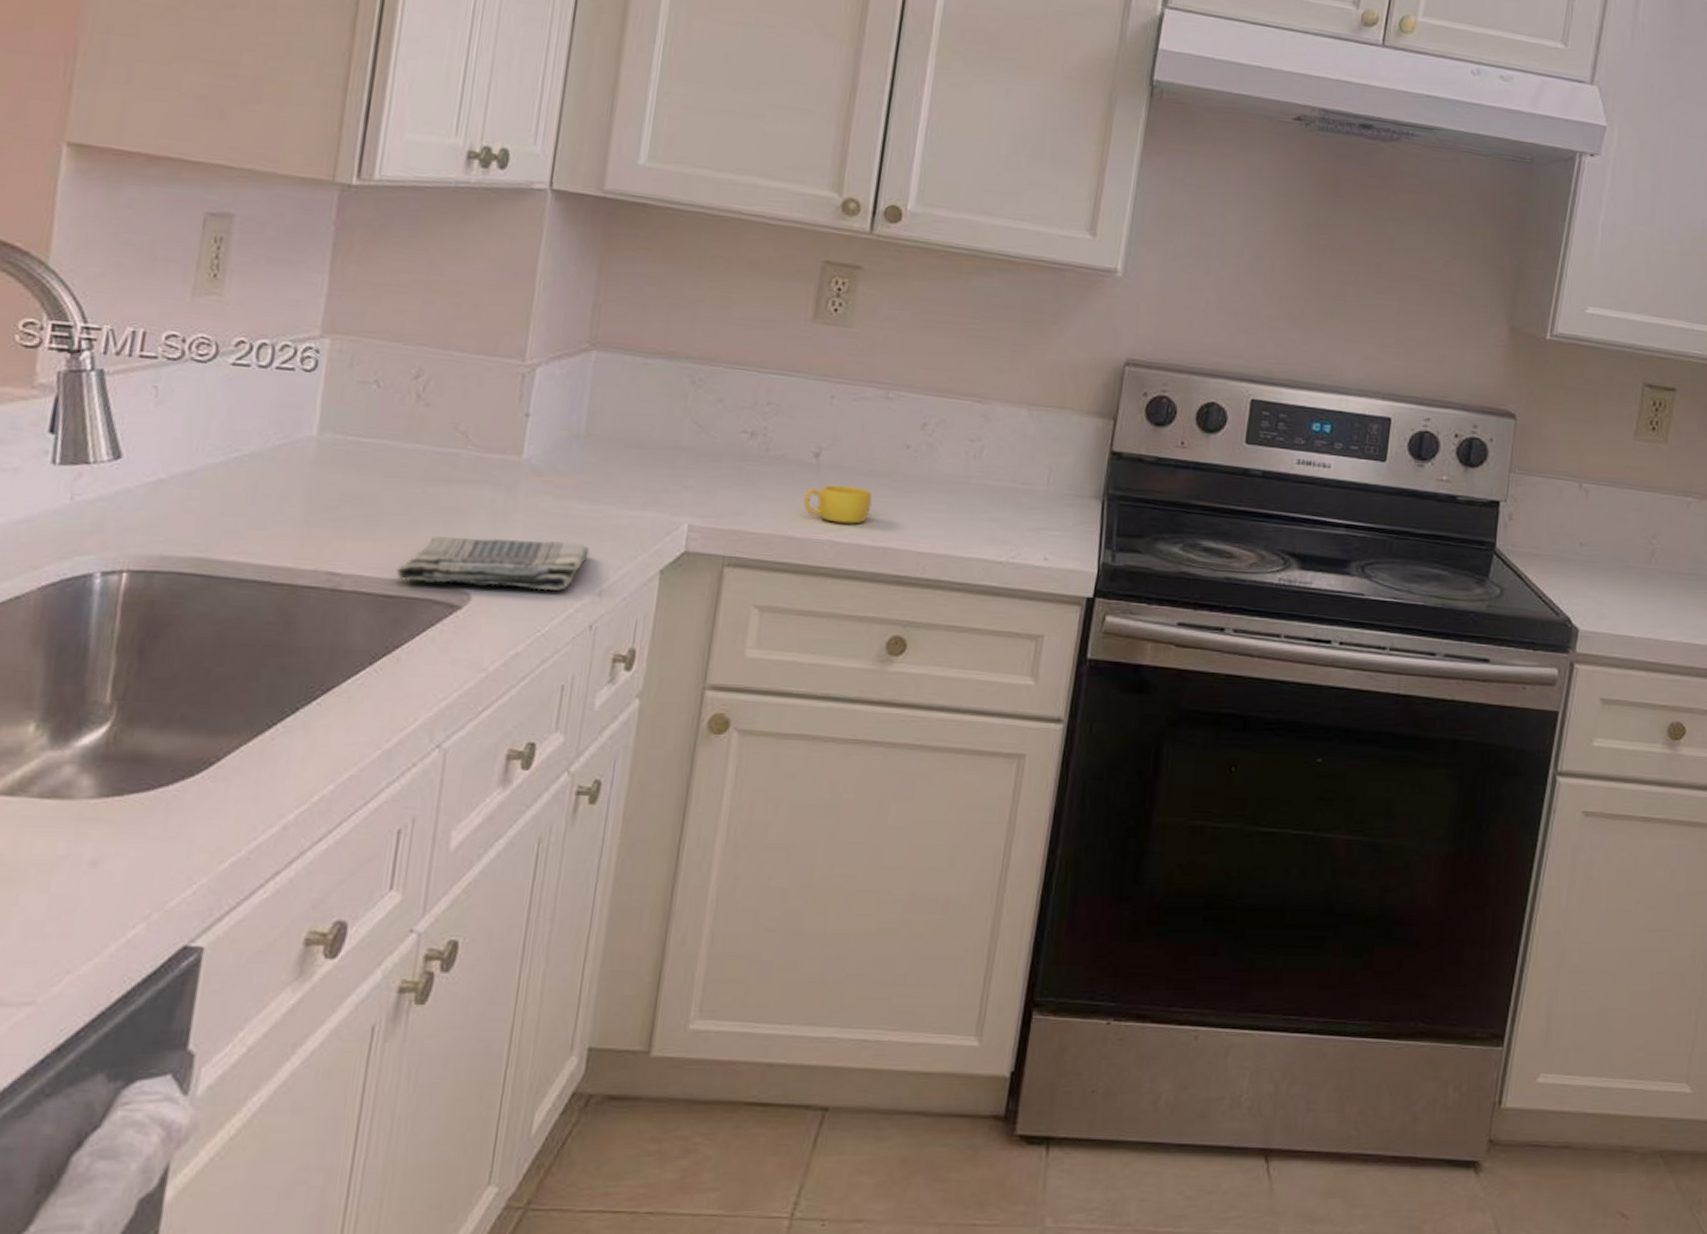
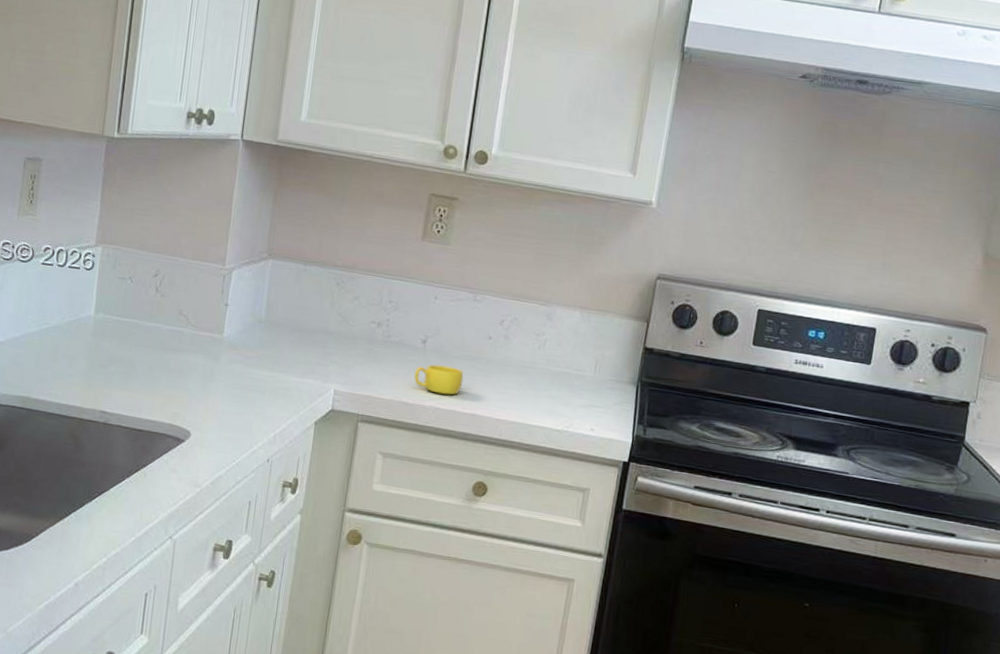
dish towel: present [396,536,589,591] -> none [143,389,268,433]

